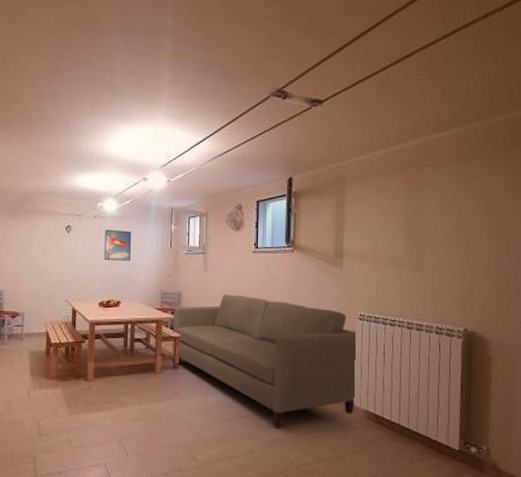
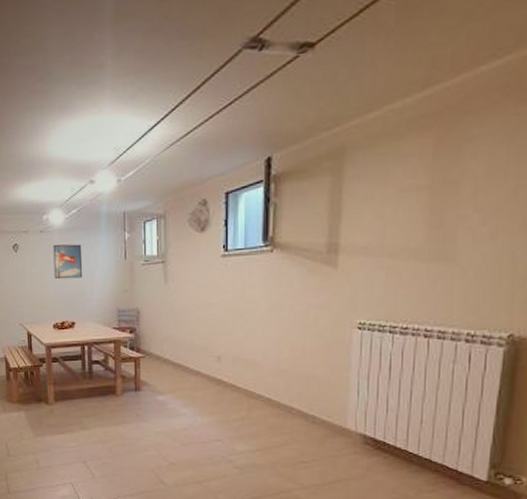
sofa: present [172,294,358,427] -> none [132,308,356,451]

